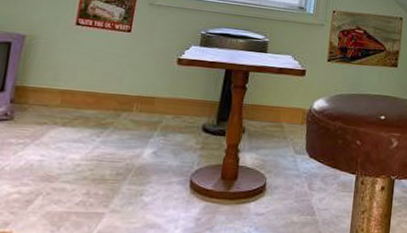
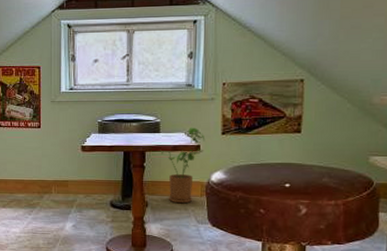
house plant: none [266,51,312,132] -> present [161,127,206,204]

